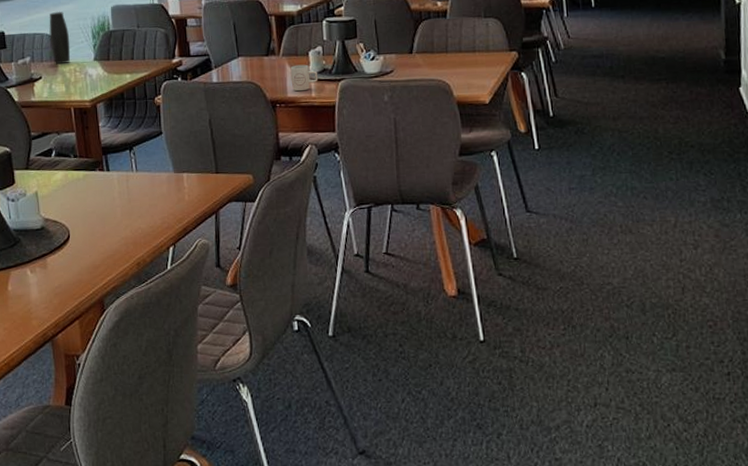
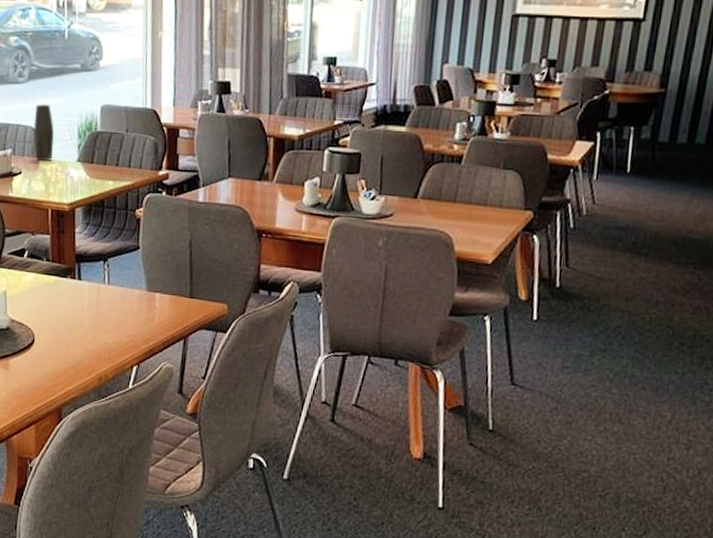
mug: present [290,64,319,92] -> none [281,194,312,224]

